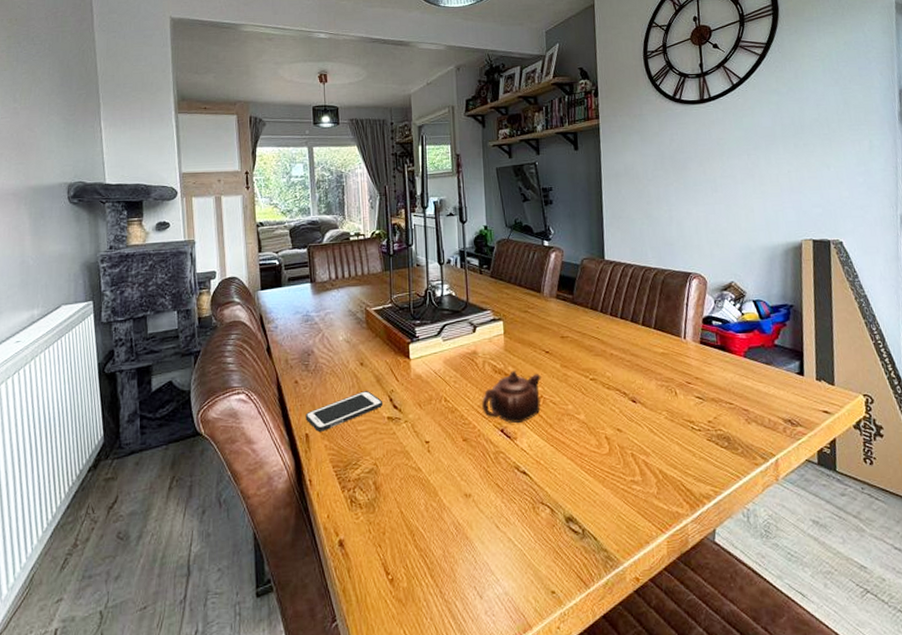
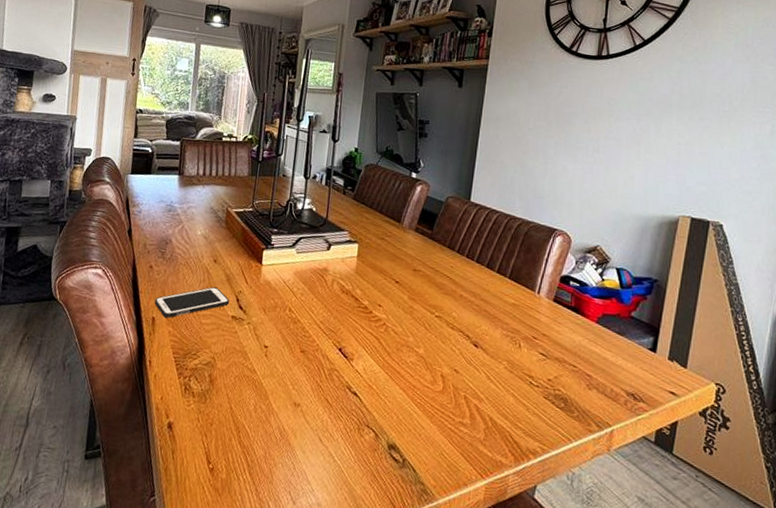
teapot: present [481,370,541,424] -> none [323,293,387,346]

